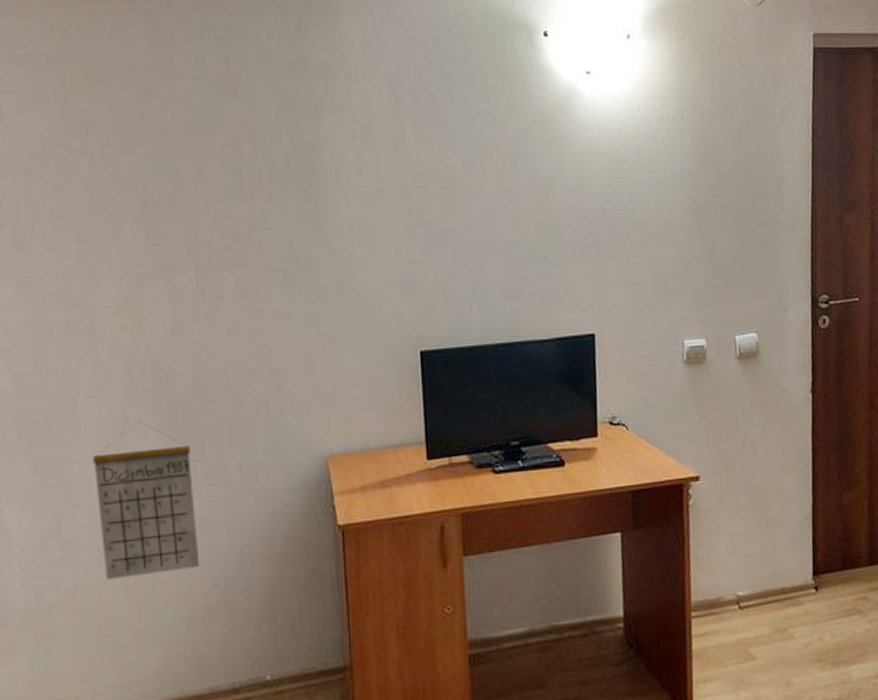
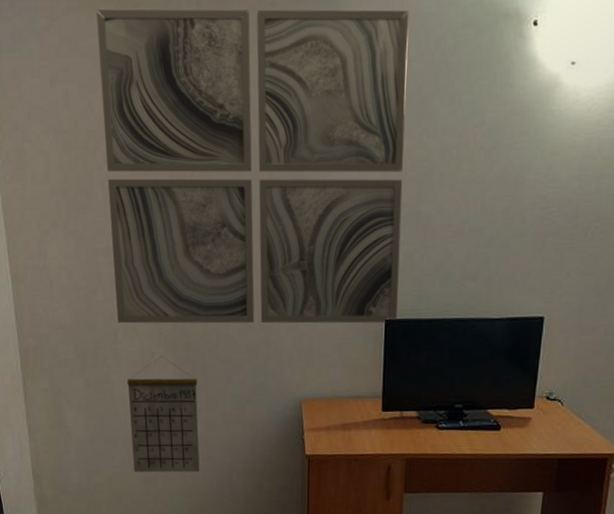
wall art: none [39,13,433,385] -> present [97,9,409,324]

